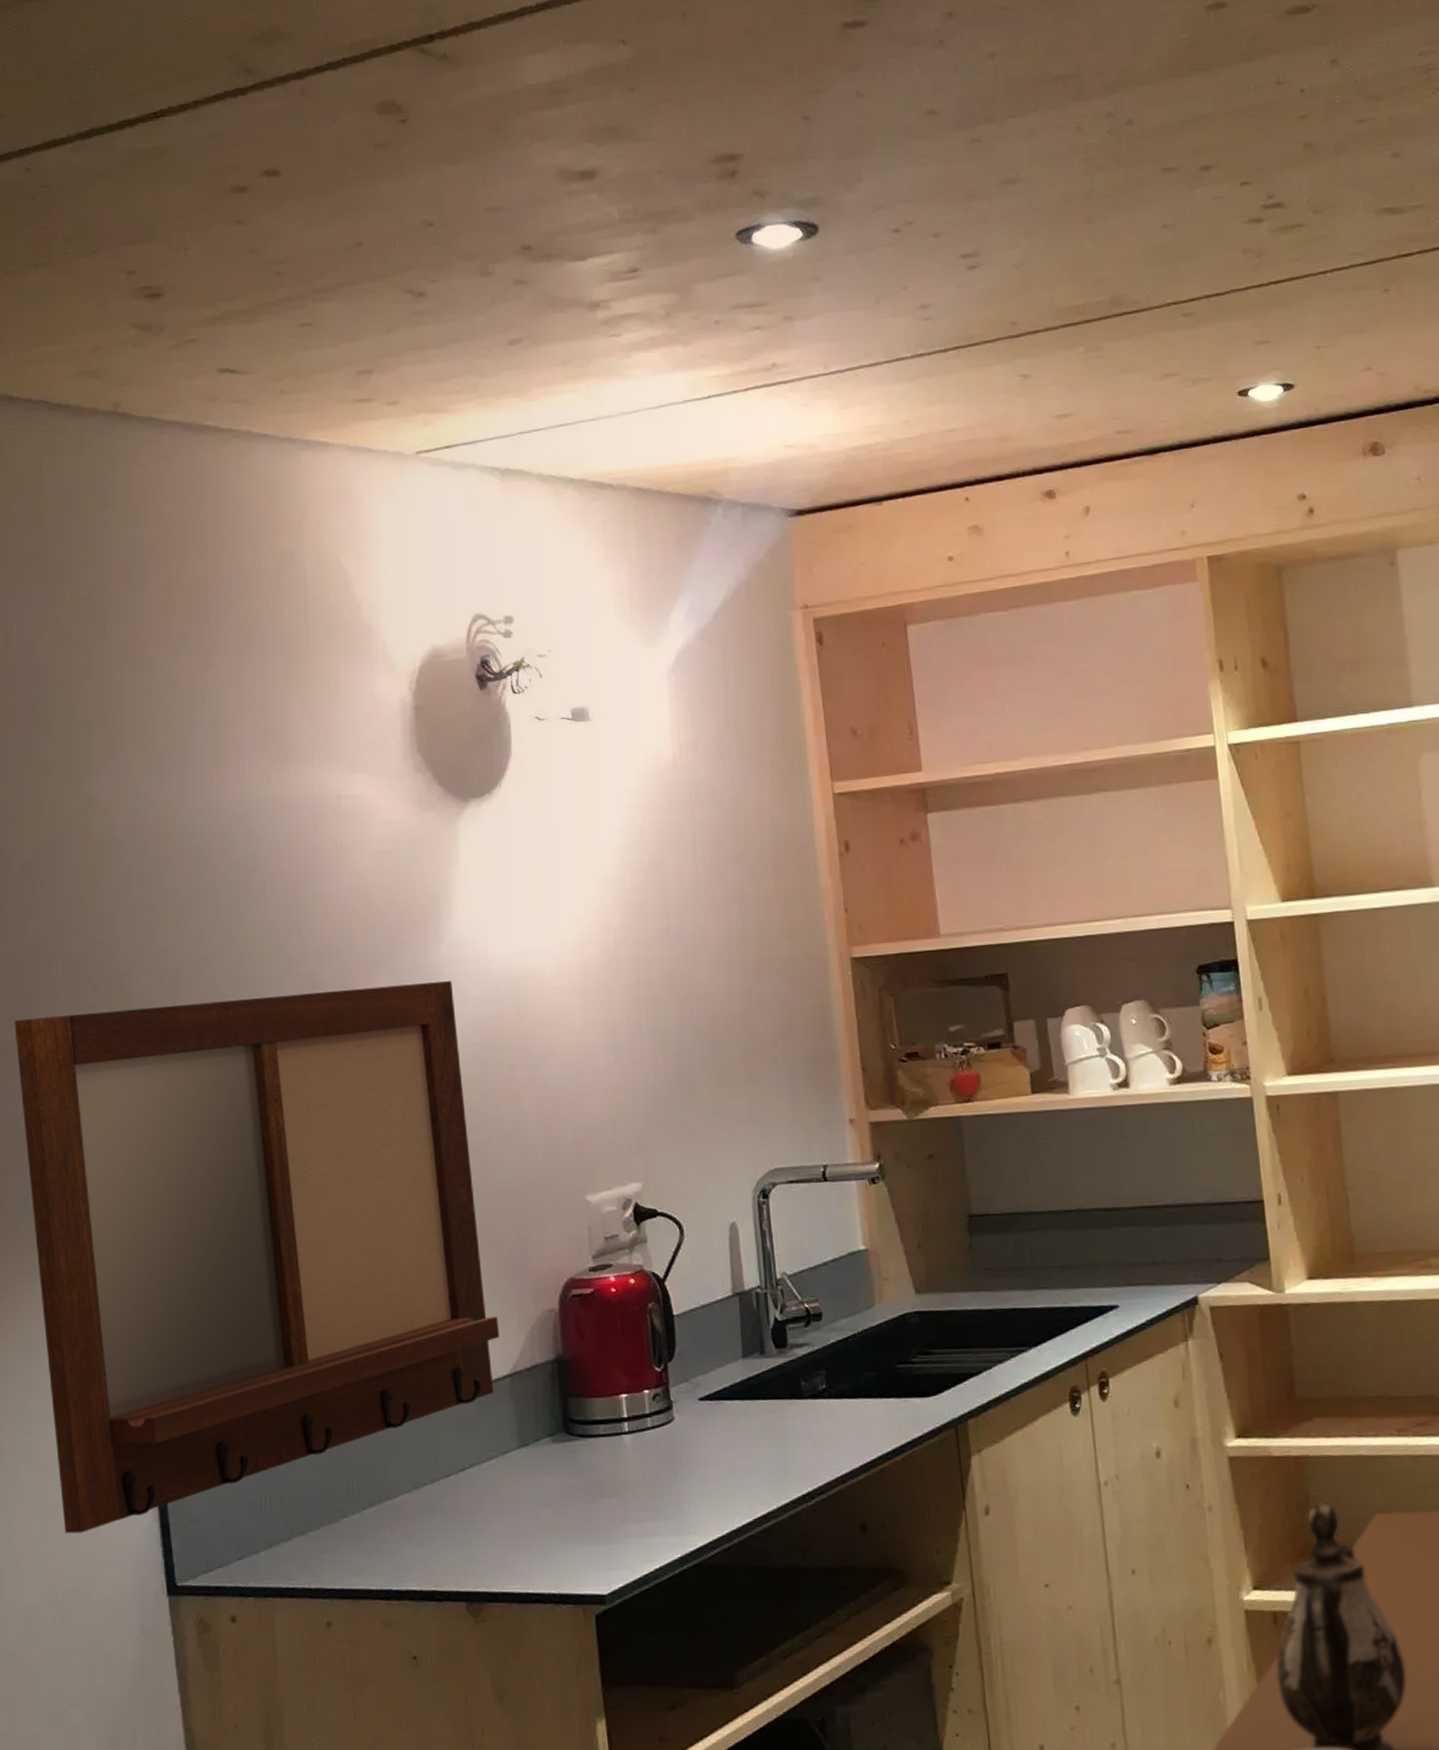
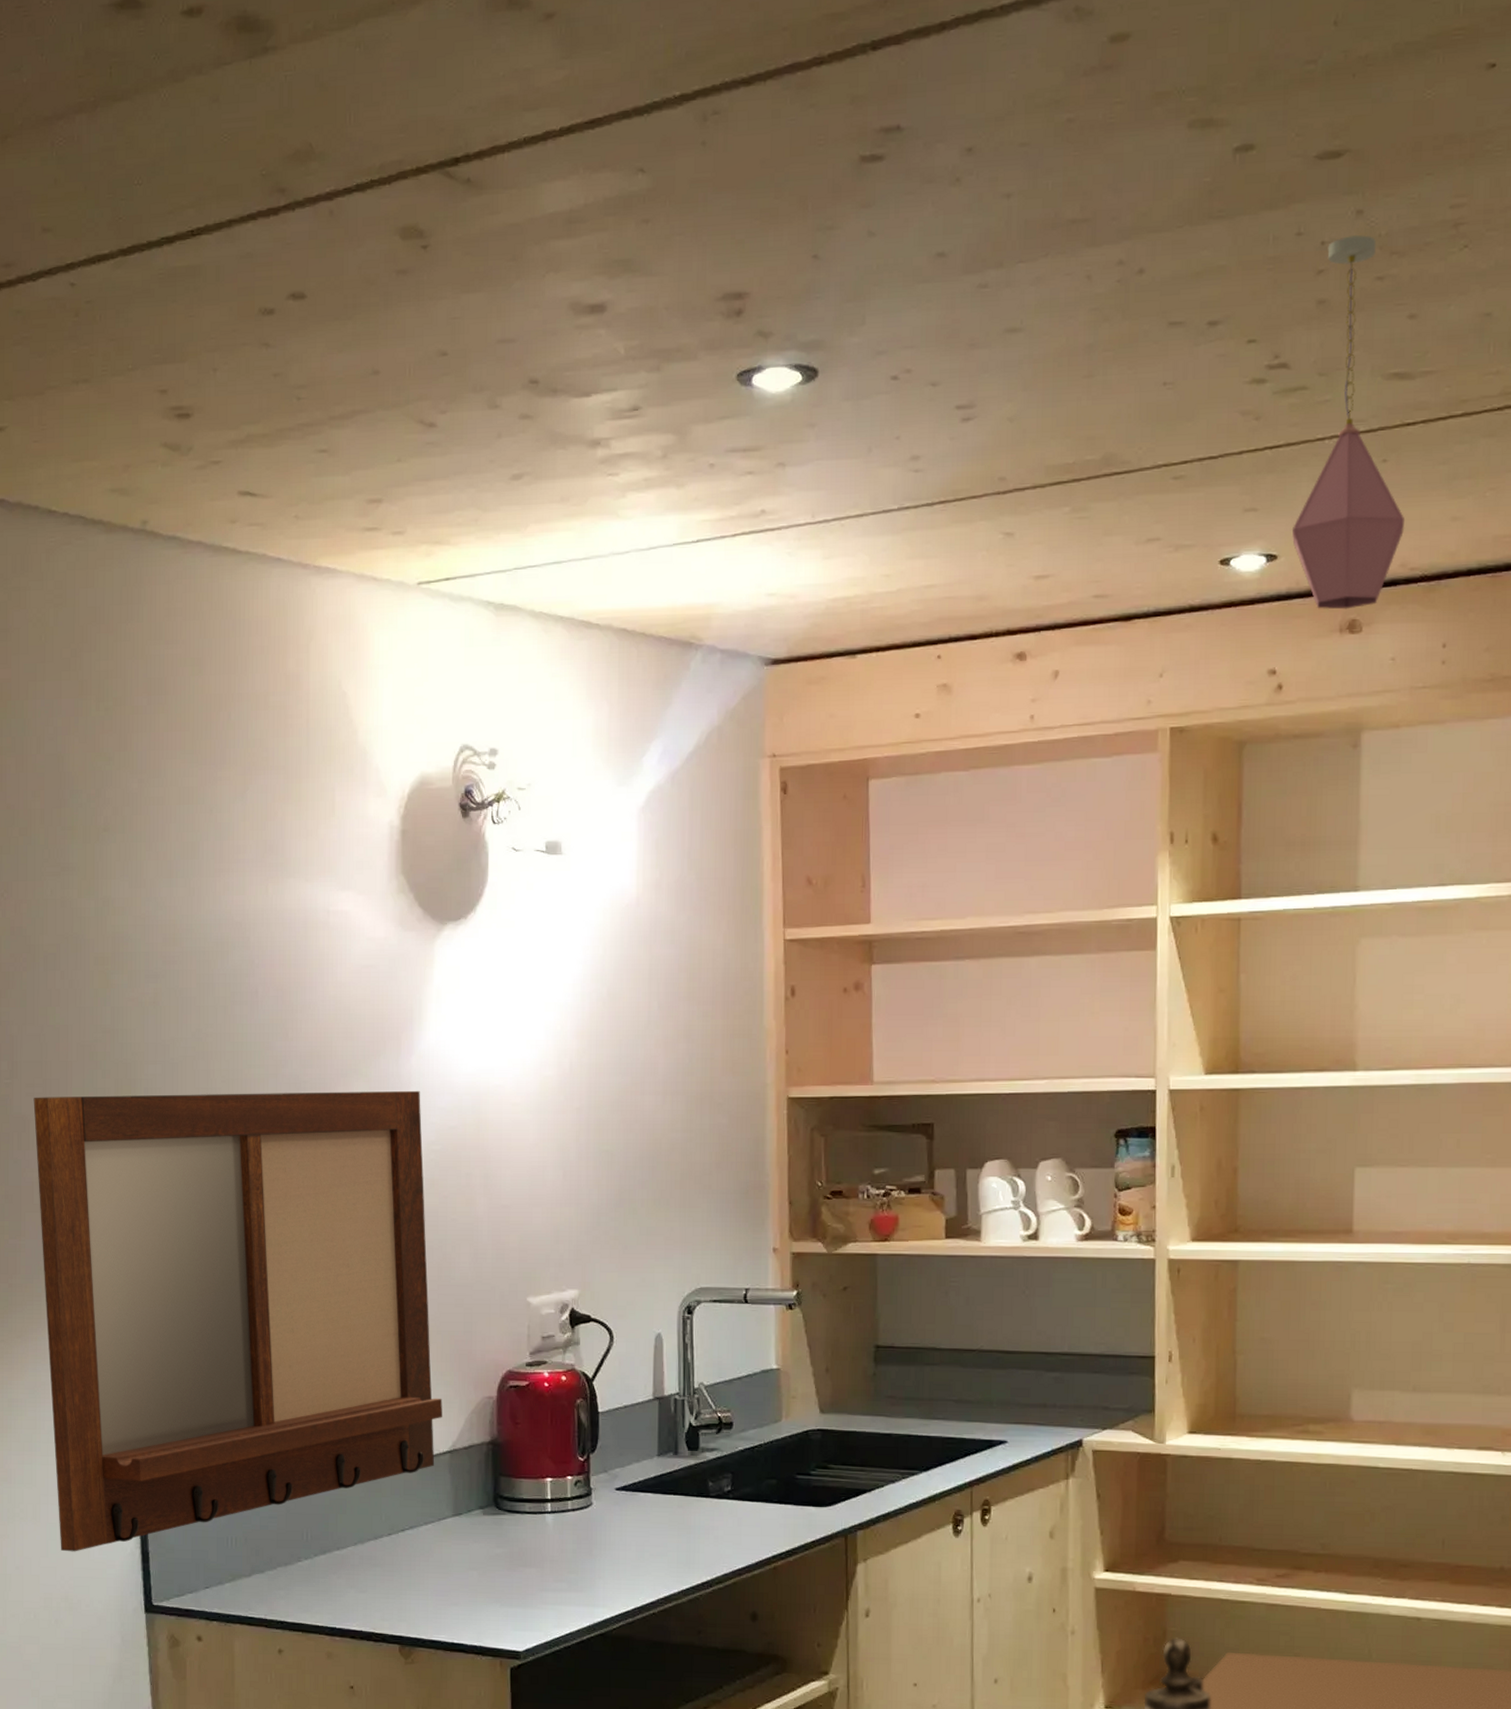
pendant light: none [1305,82,1414,434] -> present [1292,235,1405,610]

